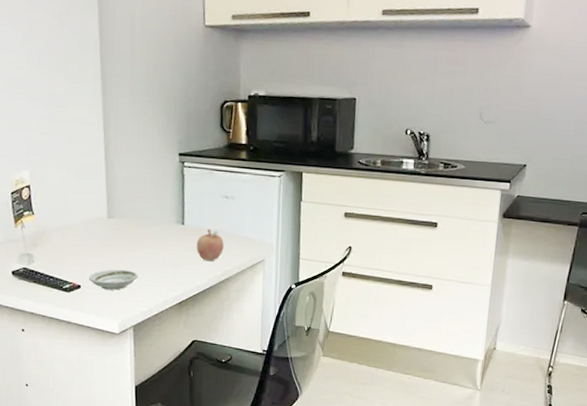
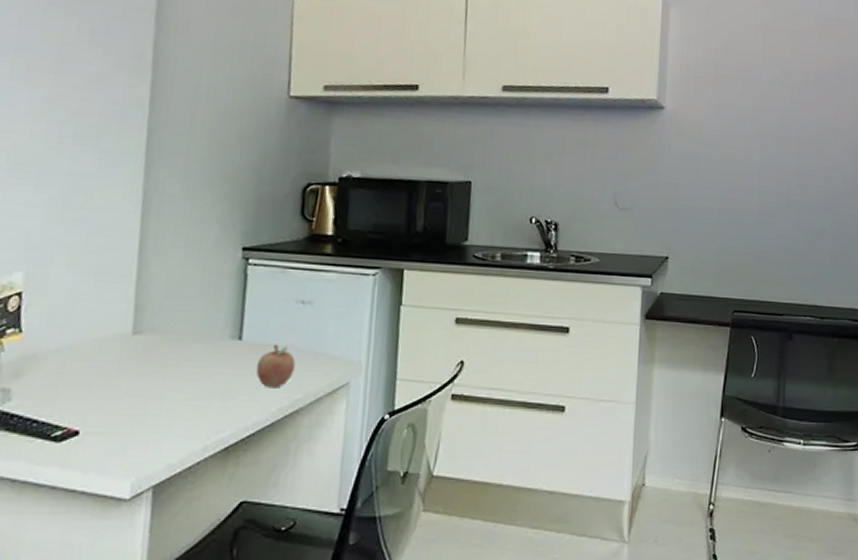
saucer: present [88,269,138,290] -> none [92,405,169,435]

